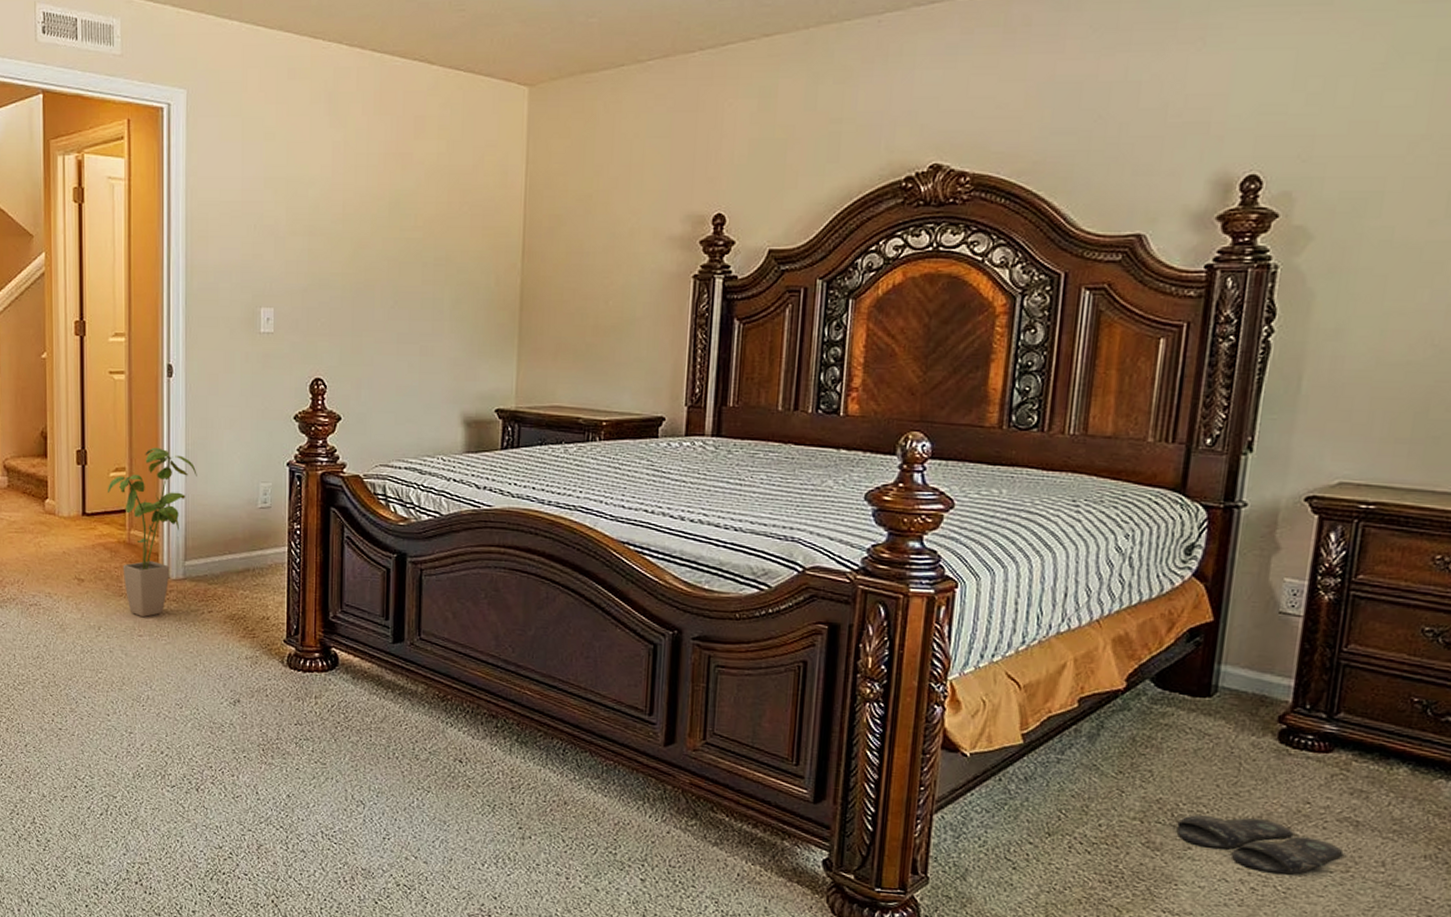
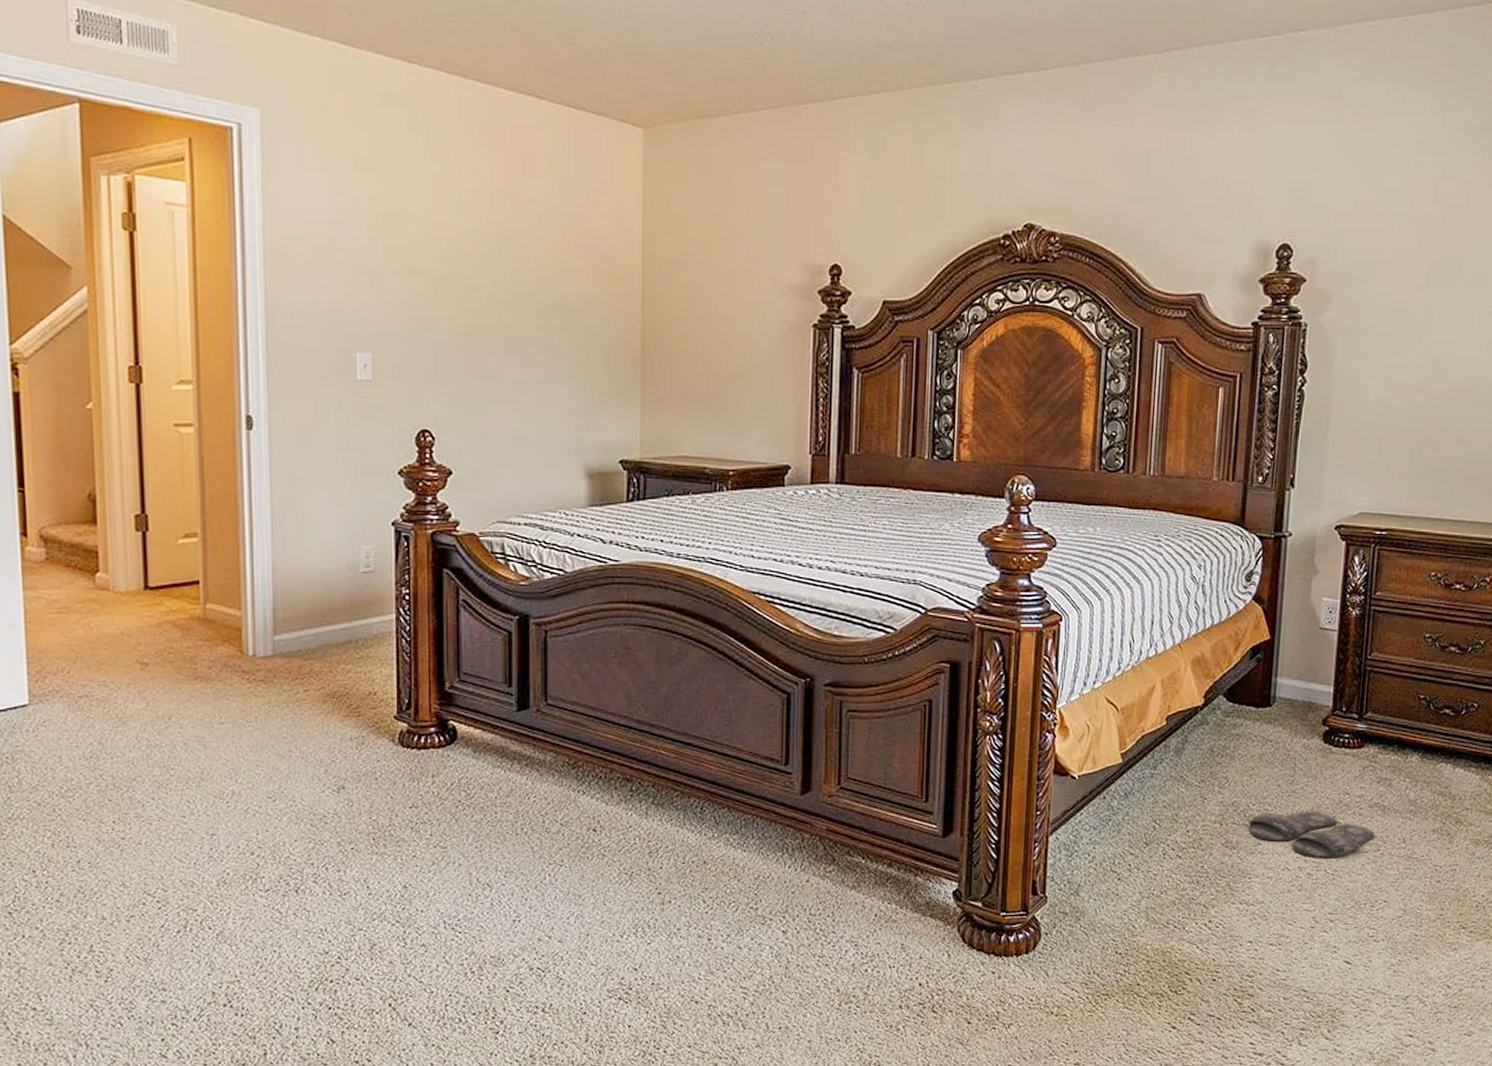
house plant: present [108,447,197,618] -> none [176,509,286,703]

